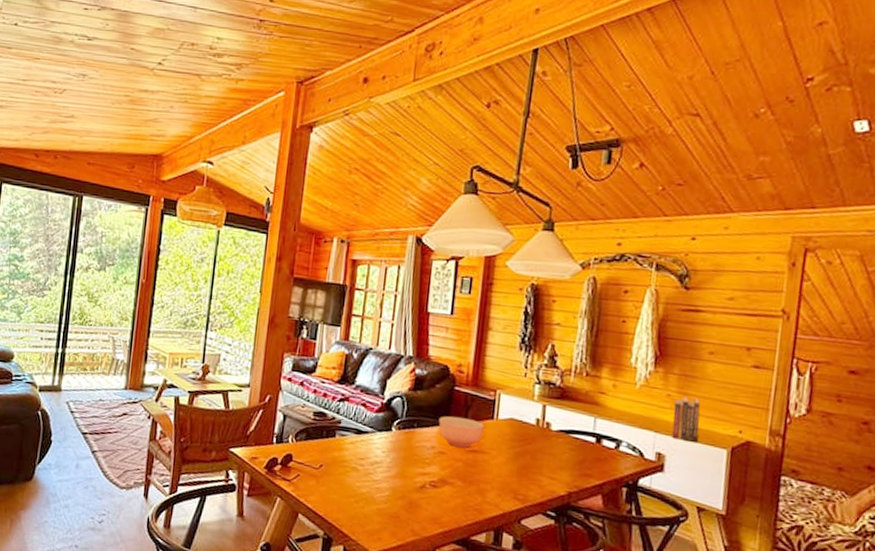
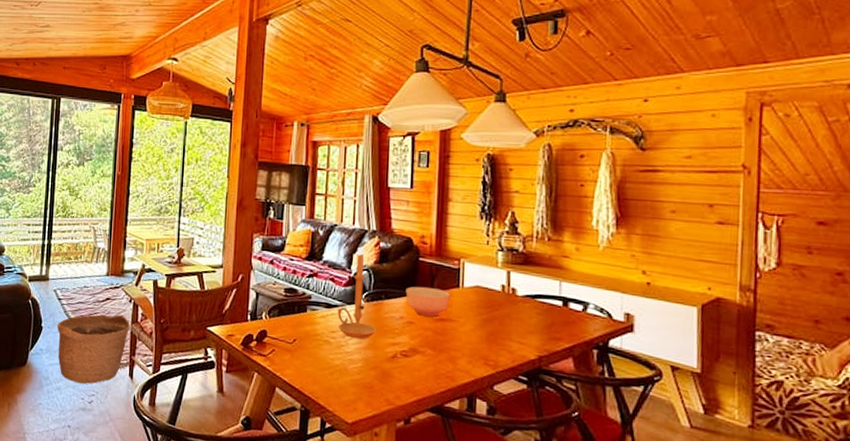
basket: none [68,430,148,503] -> present [57,314,130,384]
candle holder: none [367,372,406,468] -> present [337,246,376,339]
books: present [672,396,701,442] -> none [639,256,667,301]

